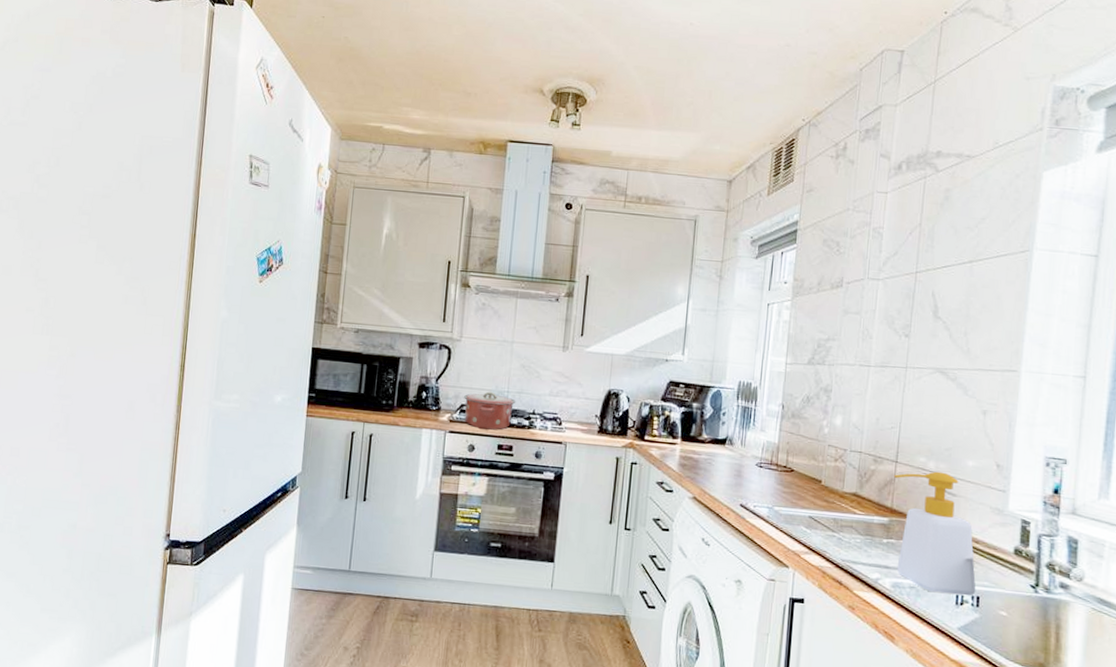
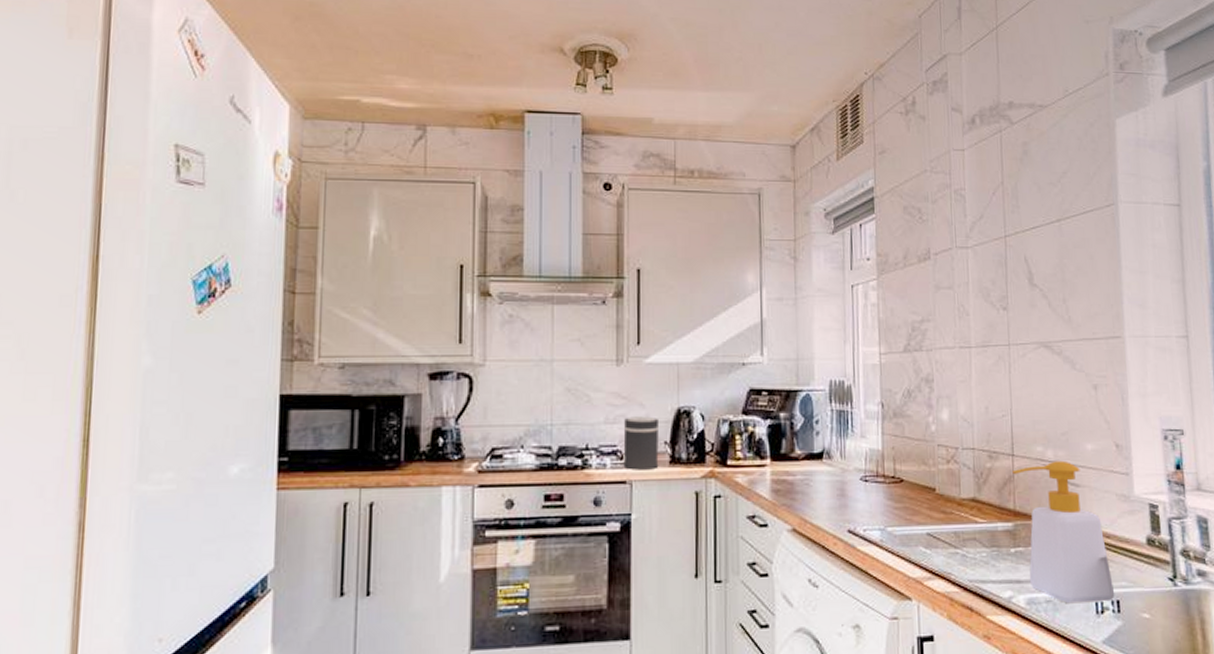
casserole: present [464,391,516,430] -> none [495,427,563,477]
cylinder: none [561,392,592,436] -> present [623,416,659,470]

